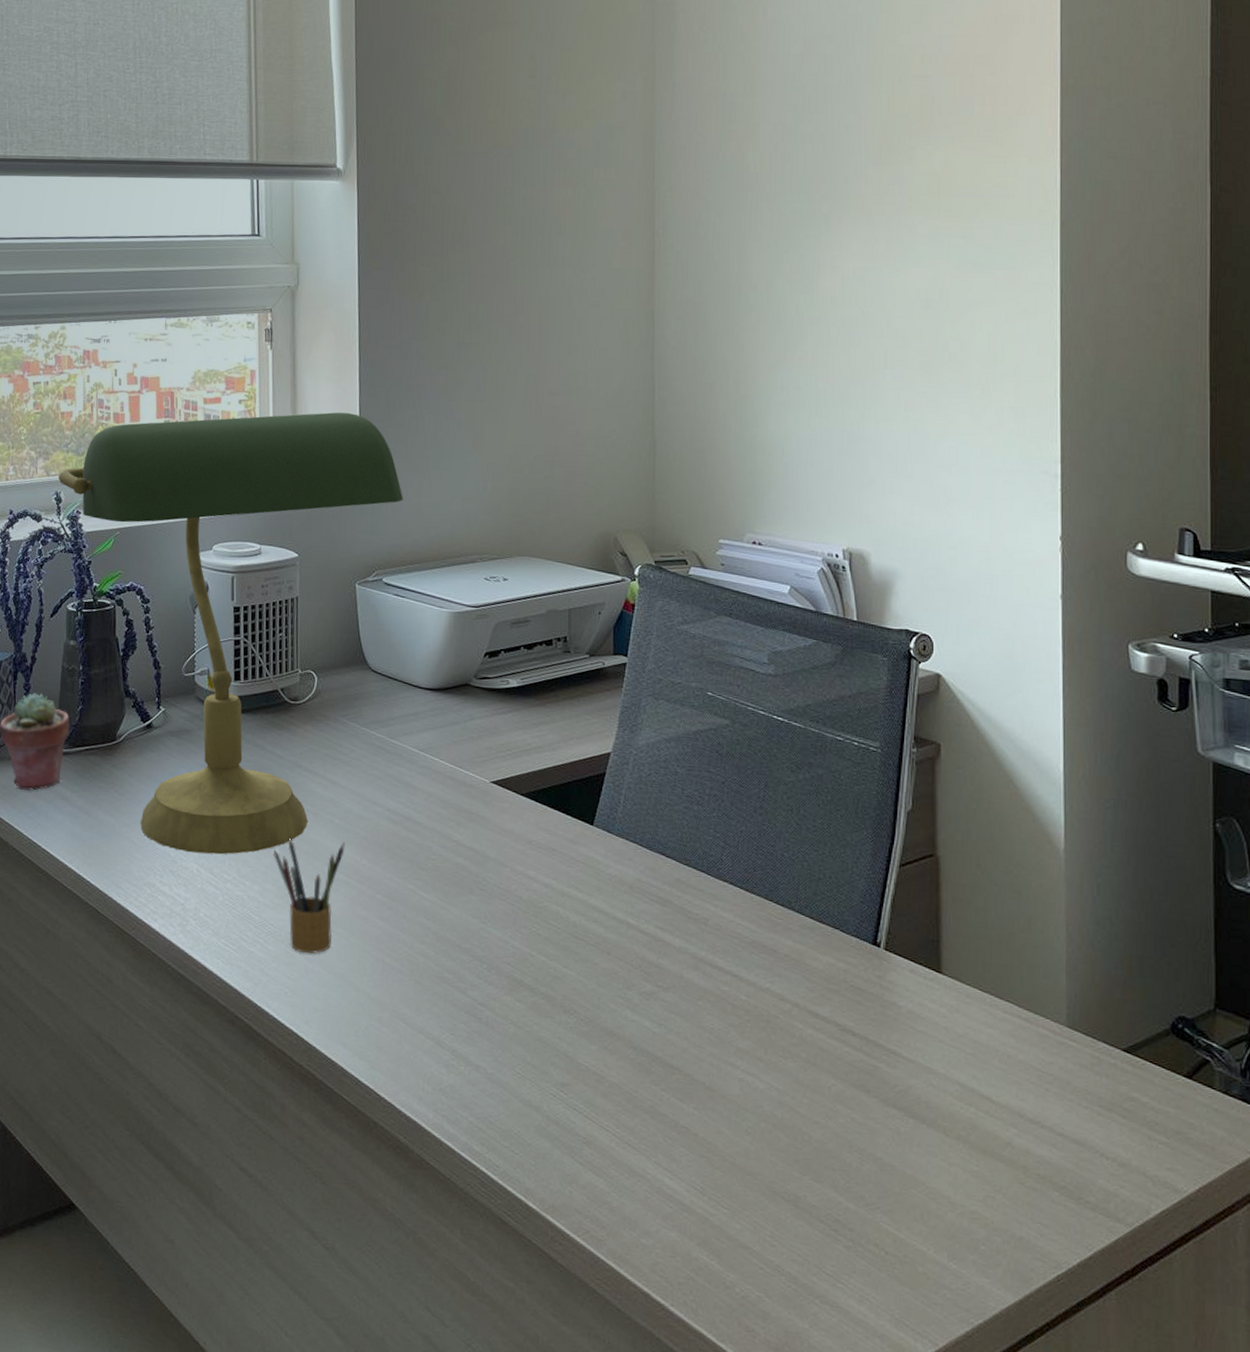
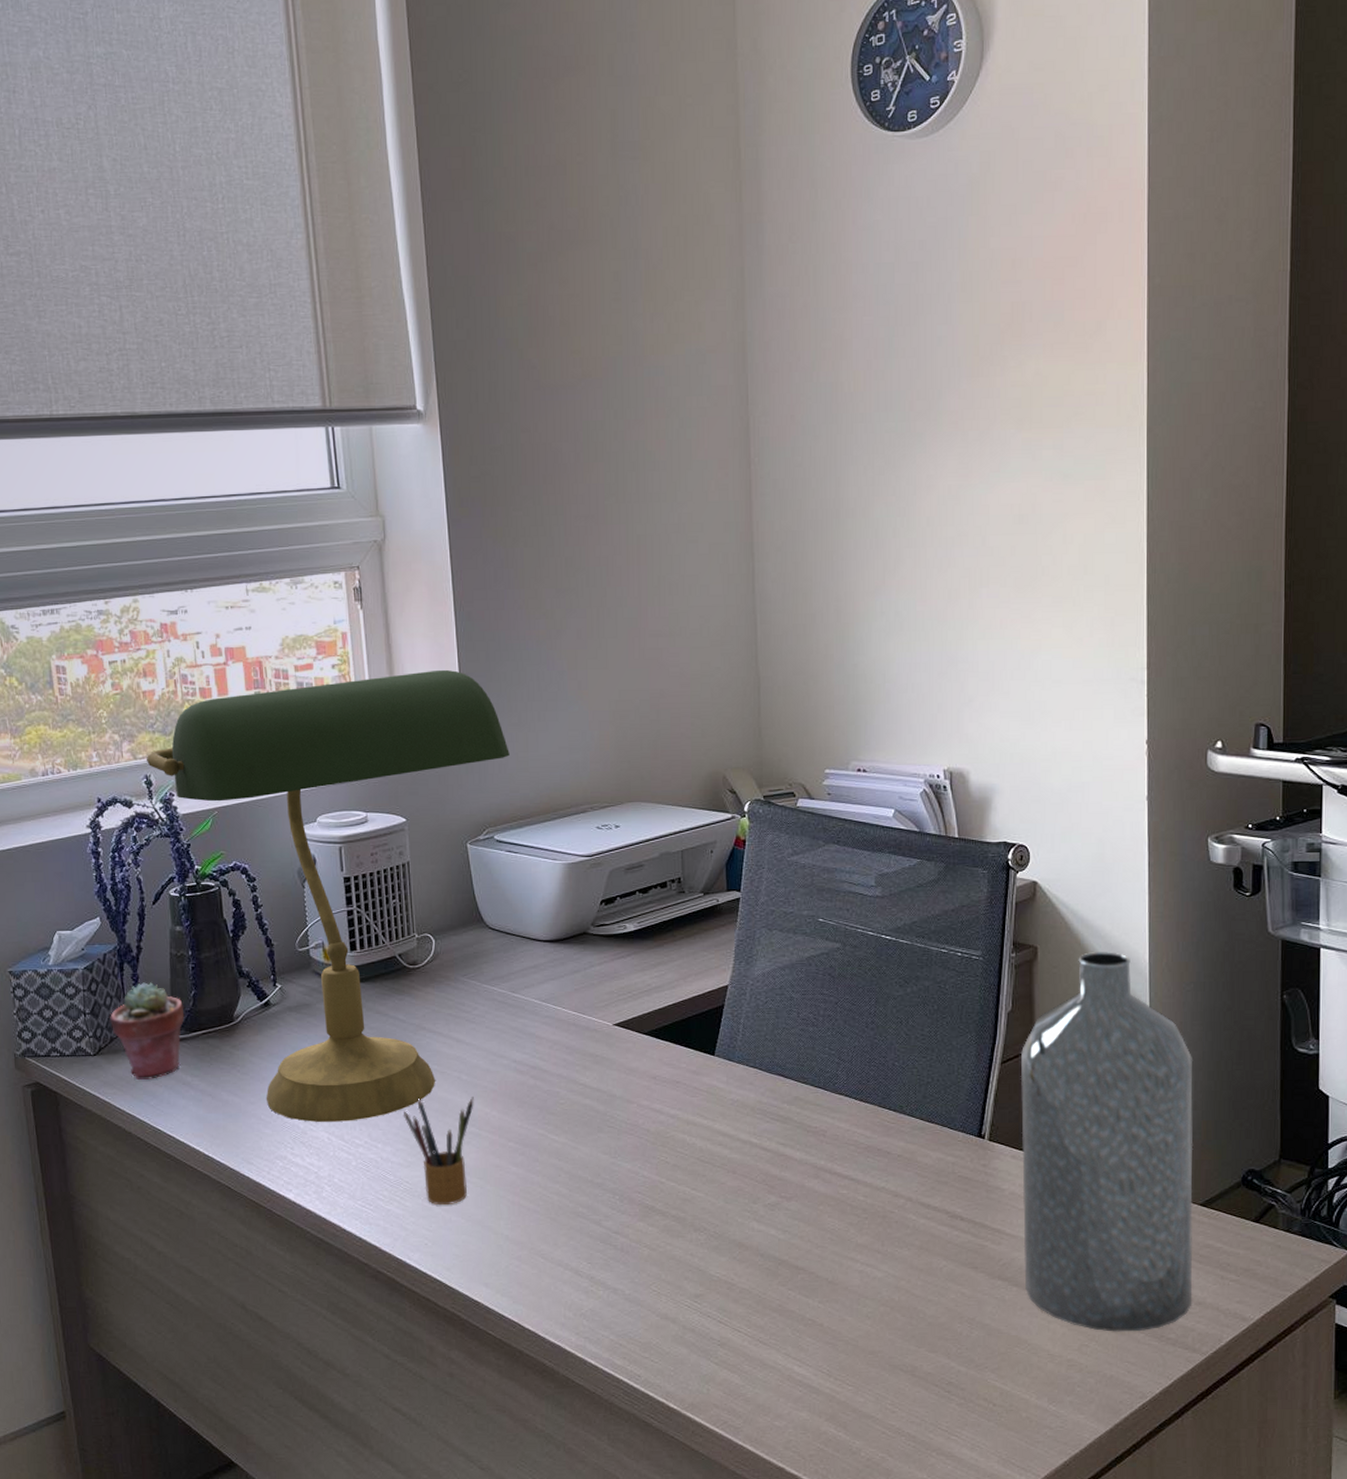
bottle: none [920,755,1116,1189] -> present [1020,952,1193,1332]

